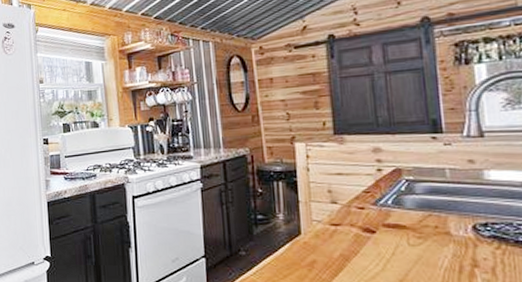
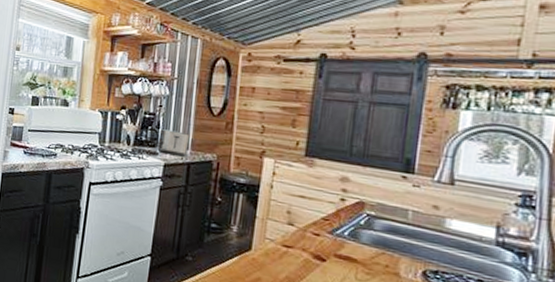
toaster: none [190,132,220,156] -> present [157,129,189,157]

